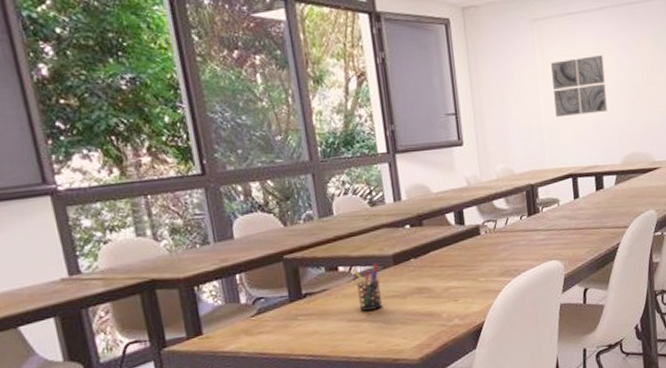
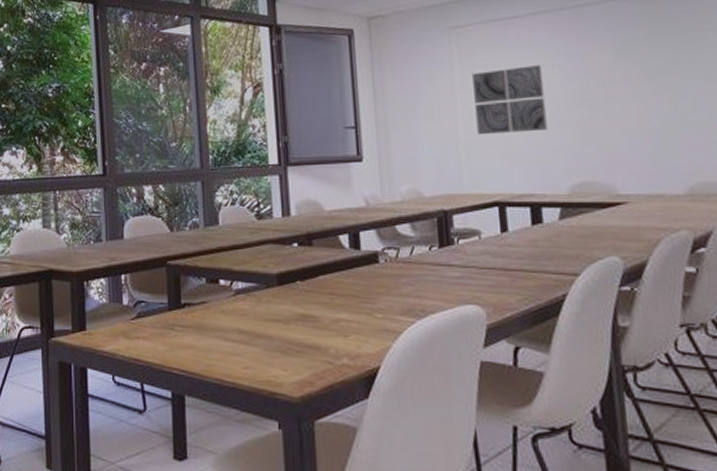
pen holder: present [353,262,383,311] -> none [234,280,263,332]

